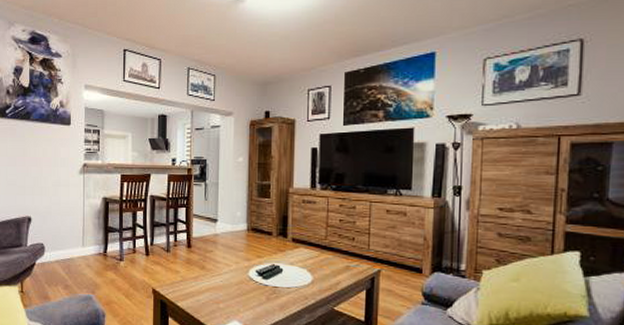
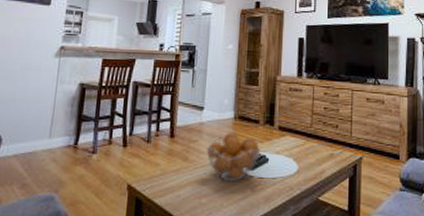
fruit basket: none [221,243,275,290] -> present [206,132,261,182]

